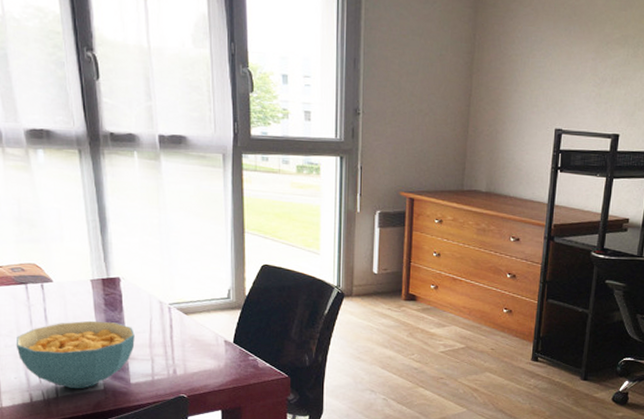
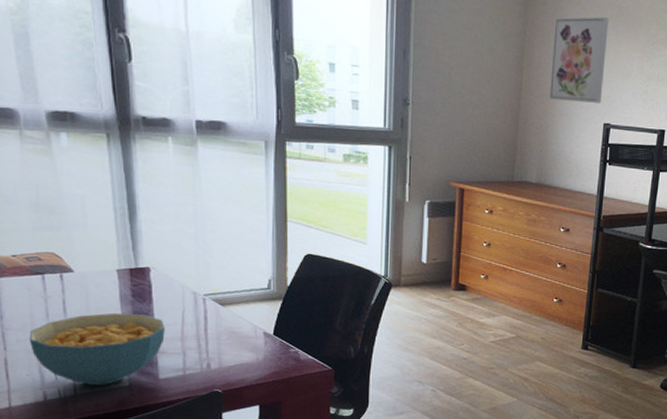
wall art: none [500,16,561,108] -> present [550,16,609,103]

